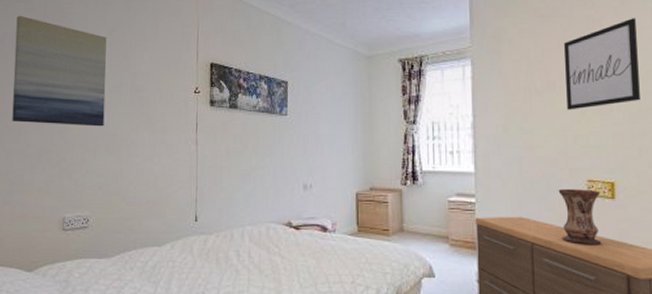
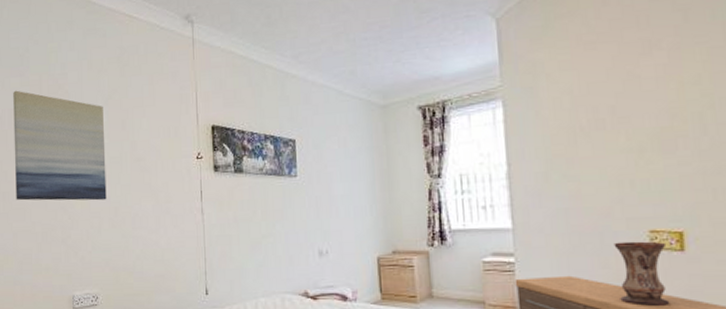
wall art: present [563,18,640,110] -> none [613,36,713,151]

